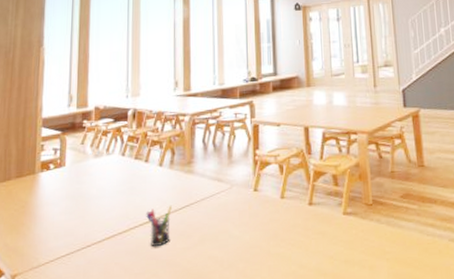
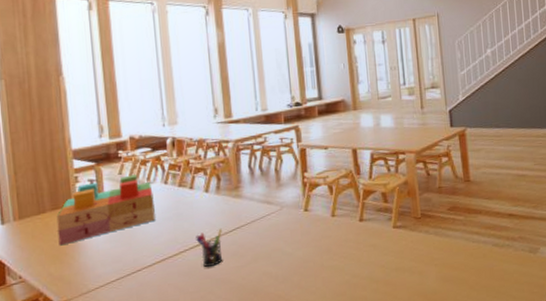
toy blocks: none [18,145,111,215] -> present [56,175,155,246]

